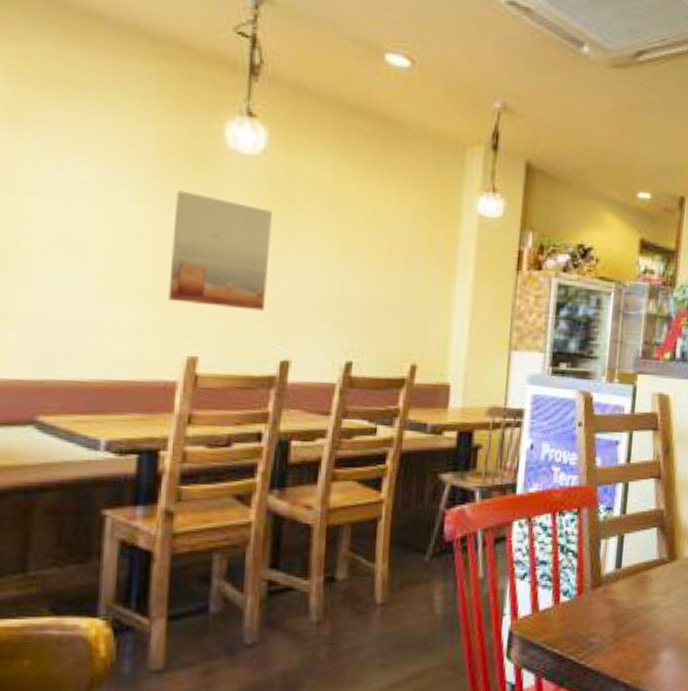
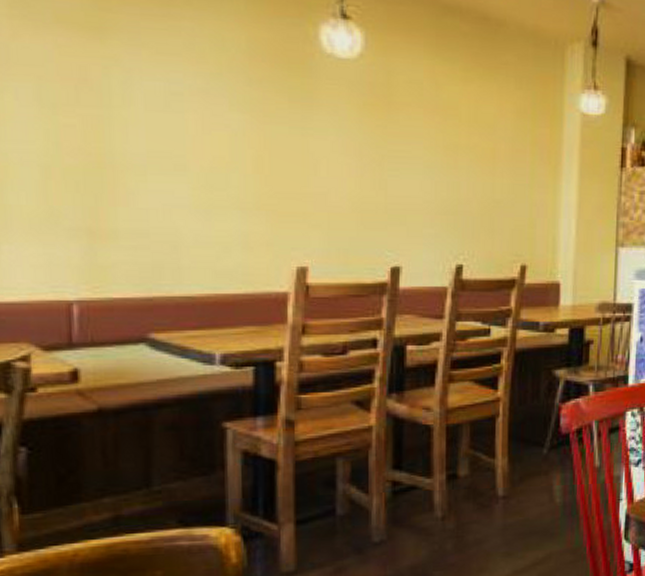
wall art: present [168,190,273,311] -> none [272,98,375,218]

